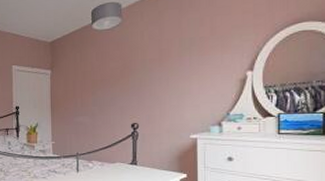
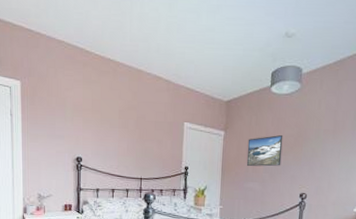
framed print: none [74,68,109,102] -> present [246,134,283,167]

